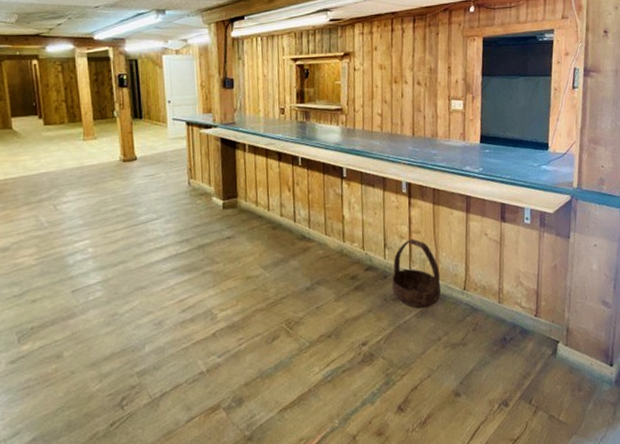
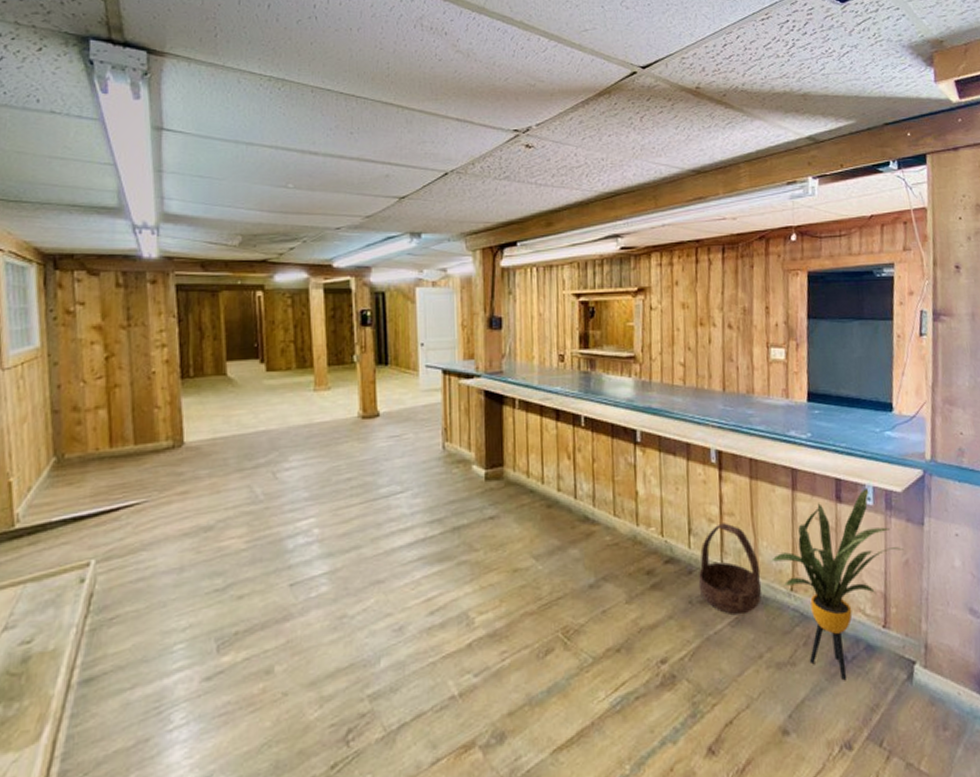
house plant: none [448,209,553,355] -> present [770,487,904,680]

